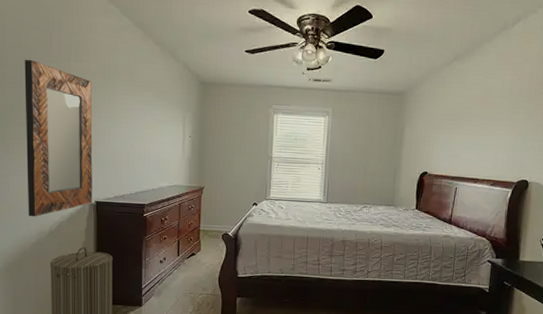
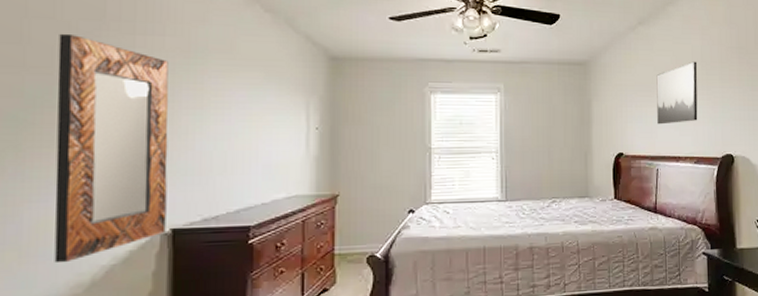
wall art: none [461,95,506,150] -> present [656,61,698,125]

